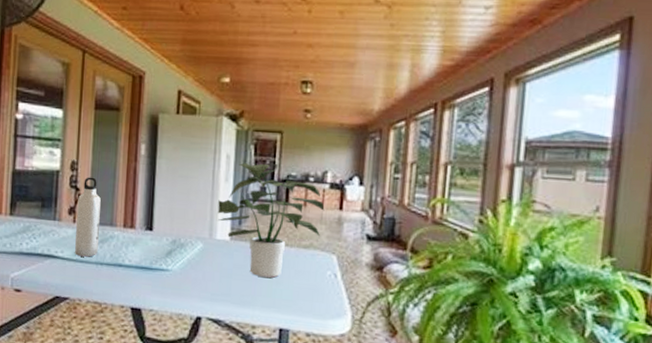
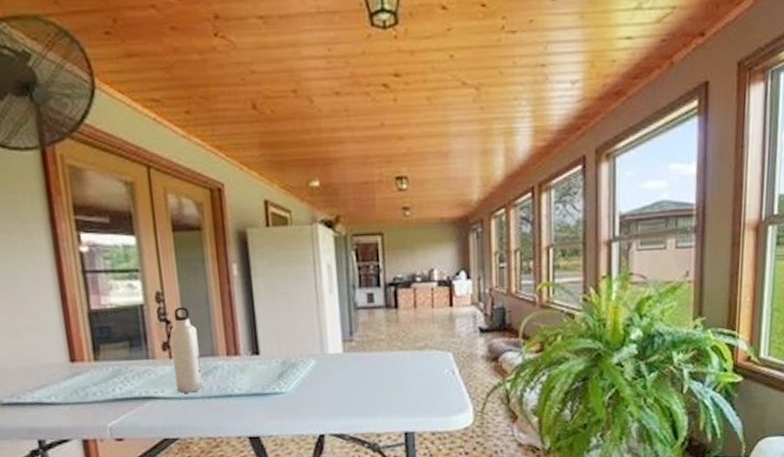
potted plant: present [217,161,325,278] -> none [325,268,435,385]

